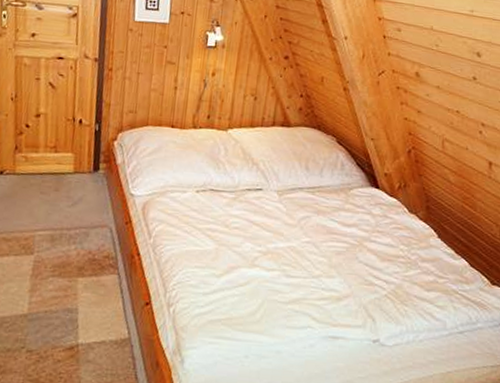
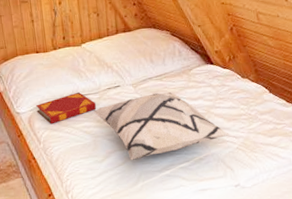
hardback book: none [155,185,228,218] -> present [36,92,96,125]
decorative pillow: none [223,207,380,283] -> present [93,92,229,160]

